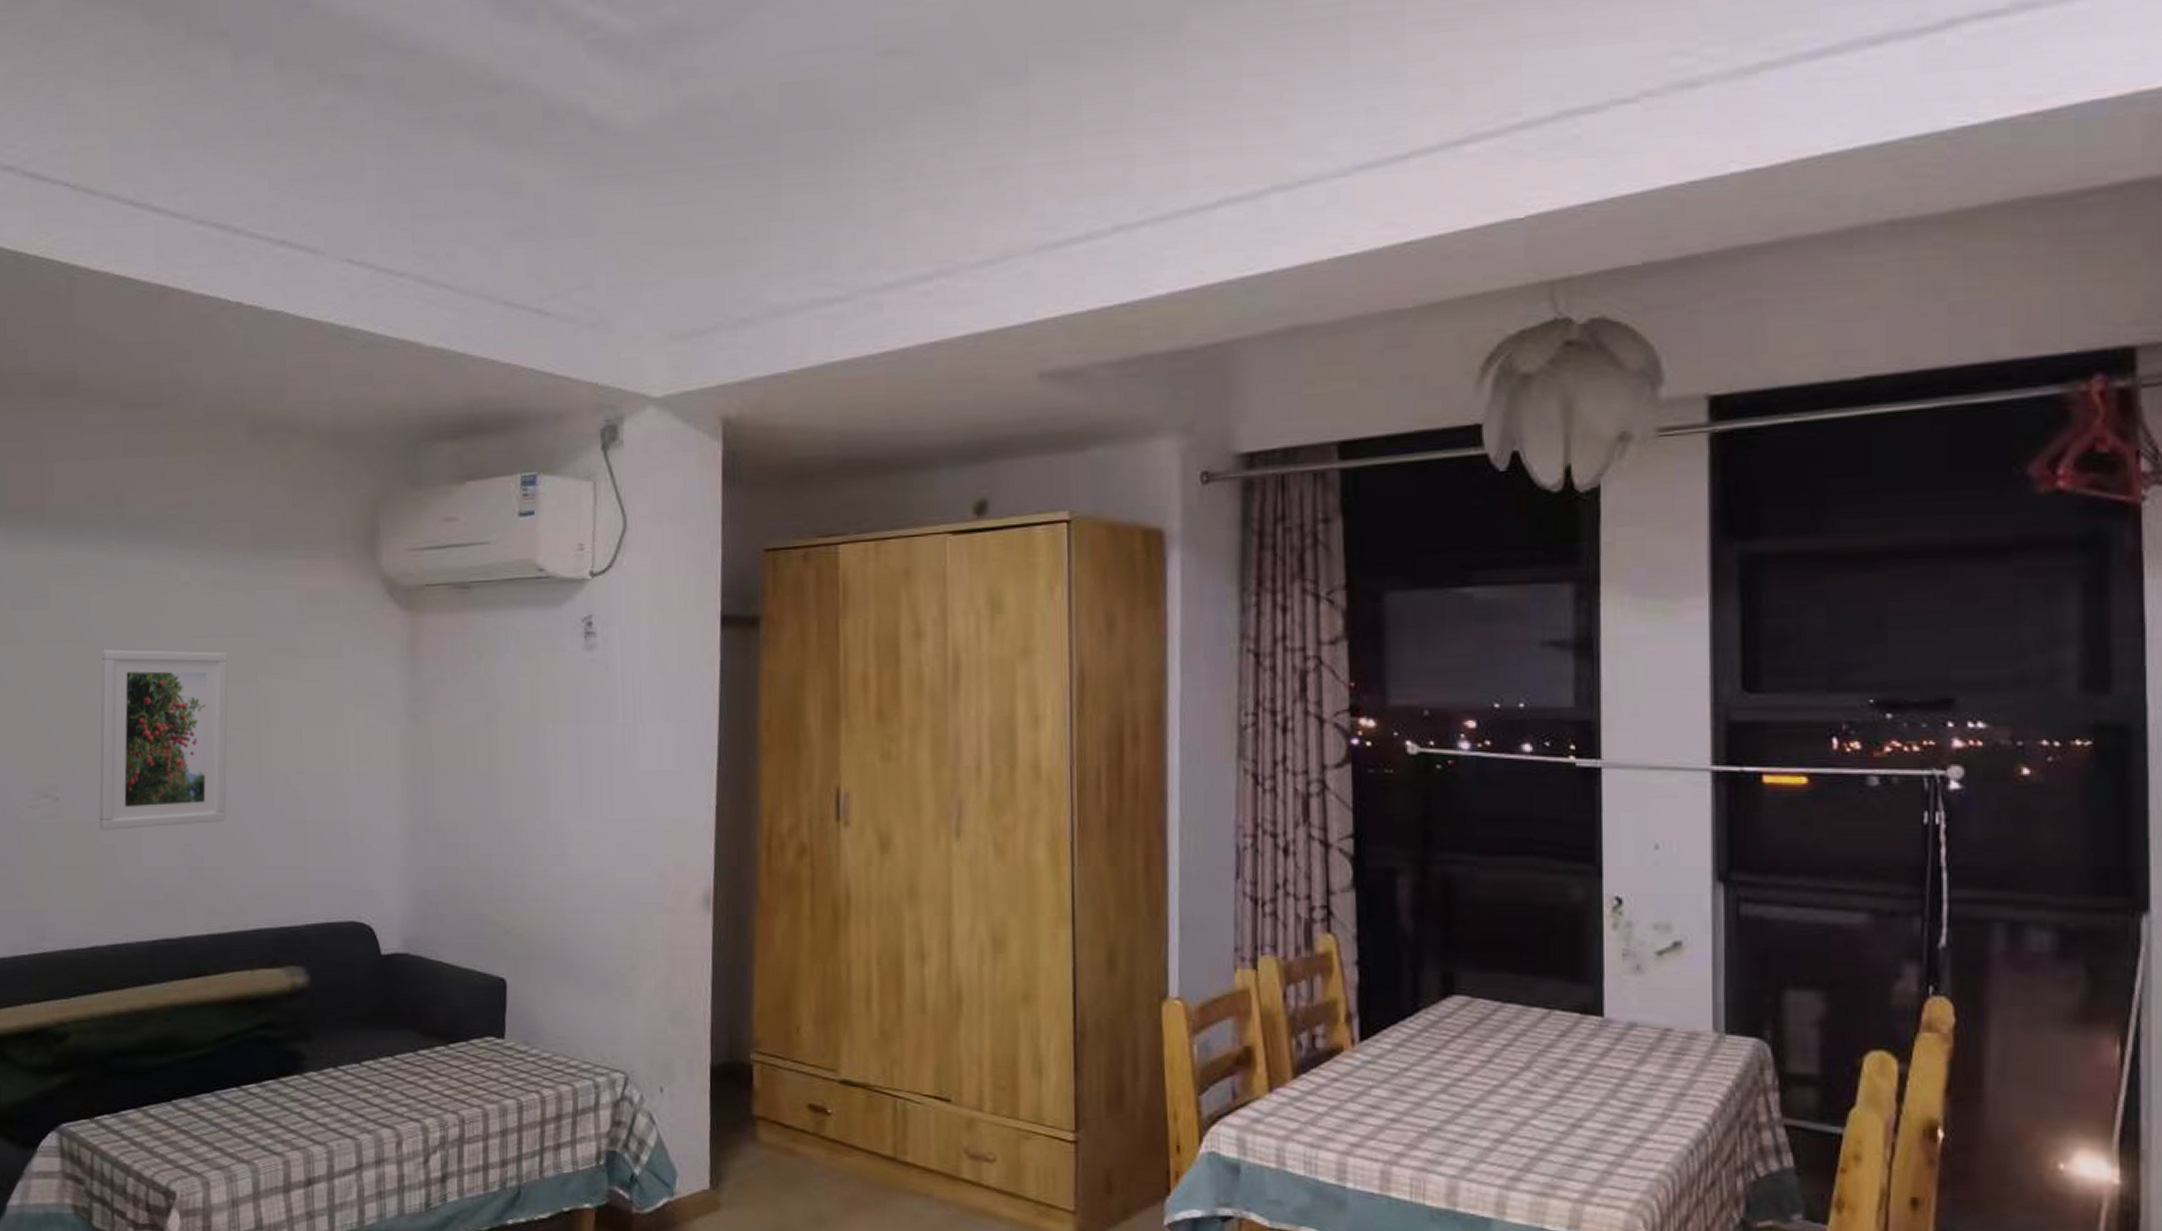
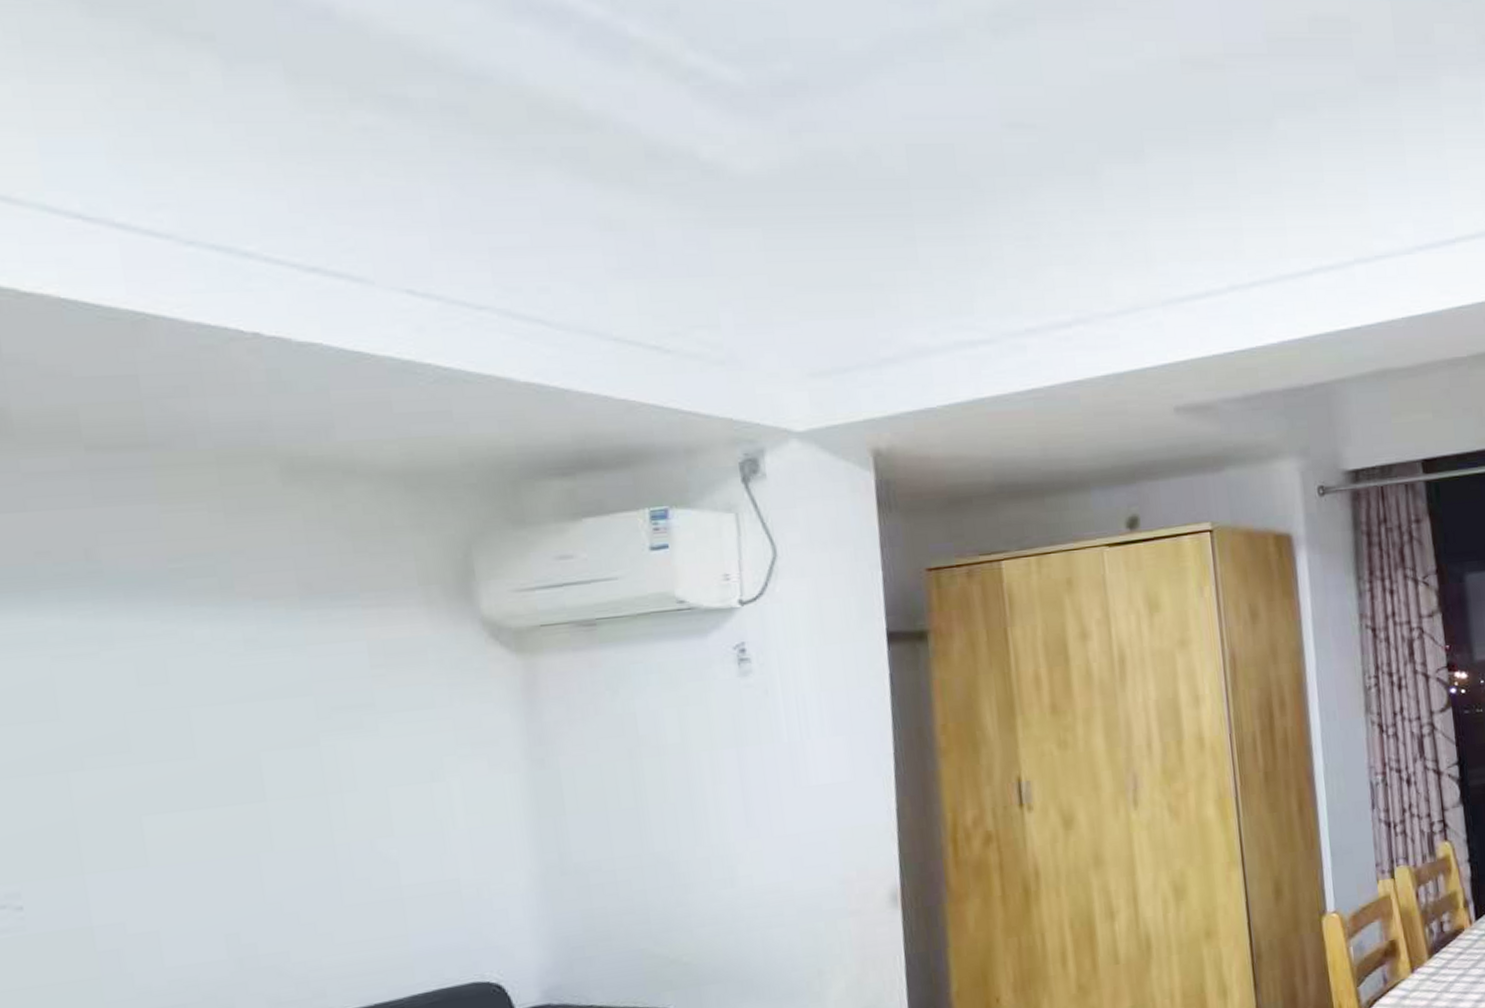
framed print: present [99,649,228,830] -> none [77,716,287,935]

